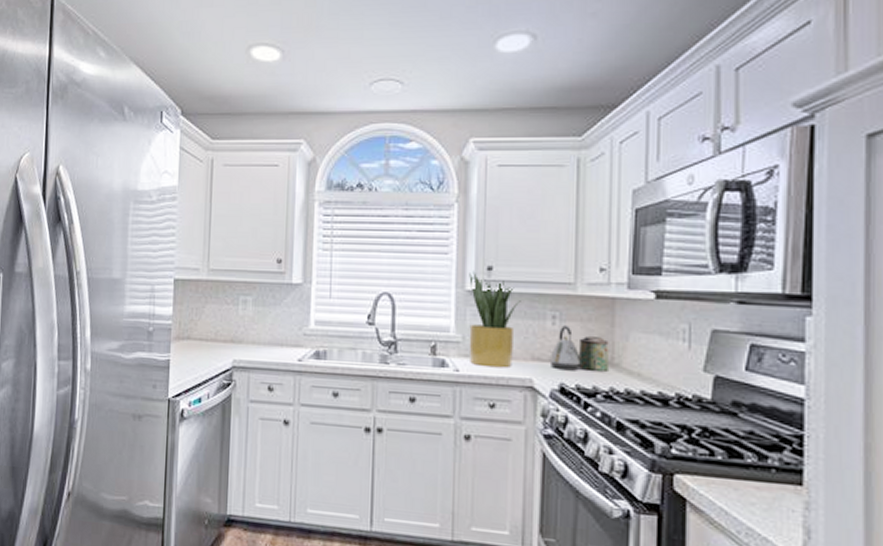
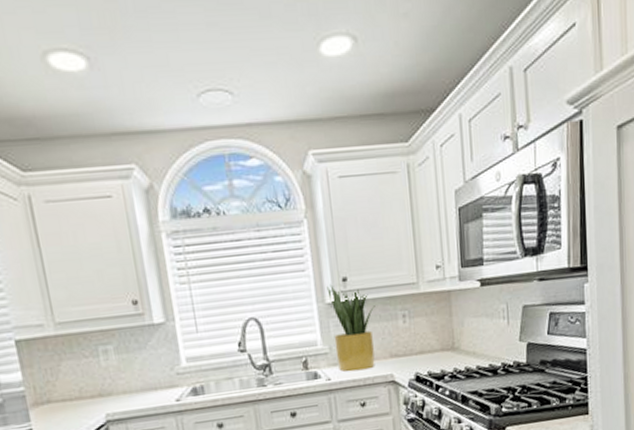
kettle: present [549,325,581,371] -> none [404,321,430,362]
canister: present [579,337,609,373] -> none [427,327,451,359]

